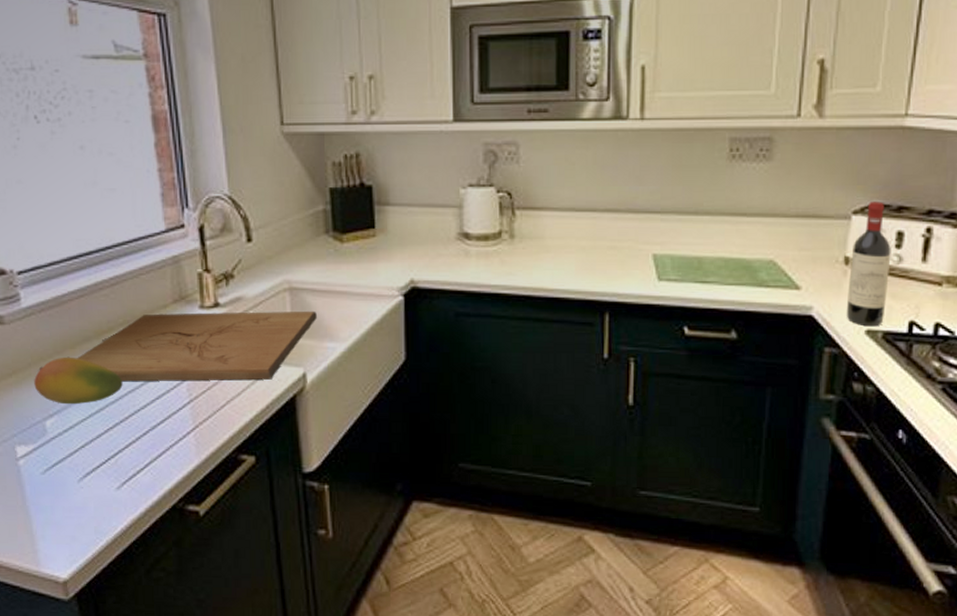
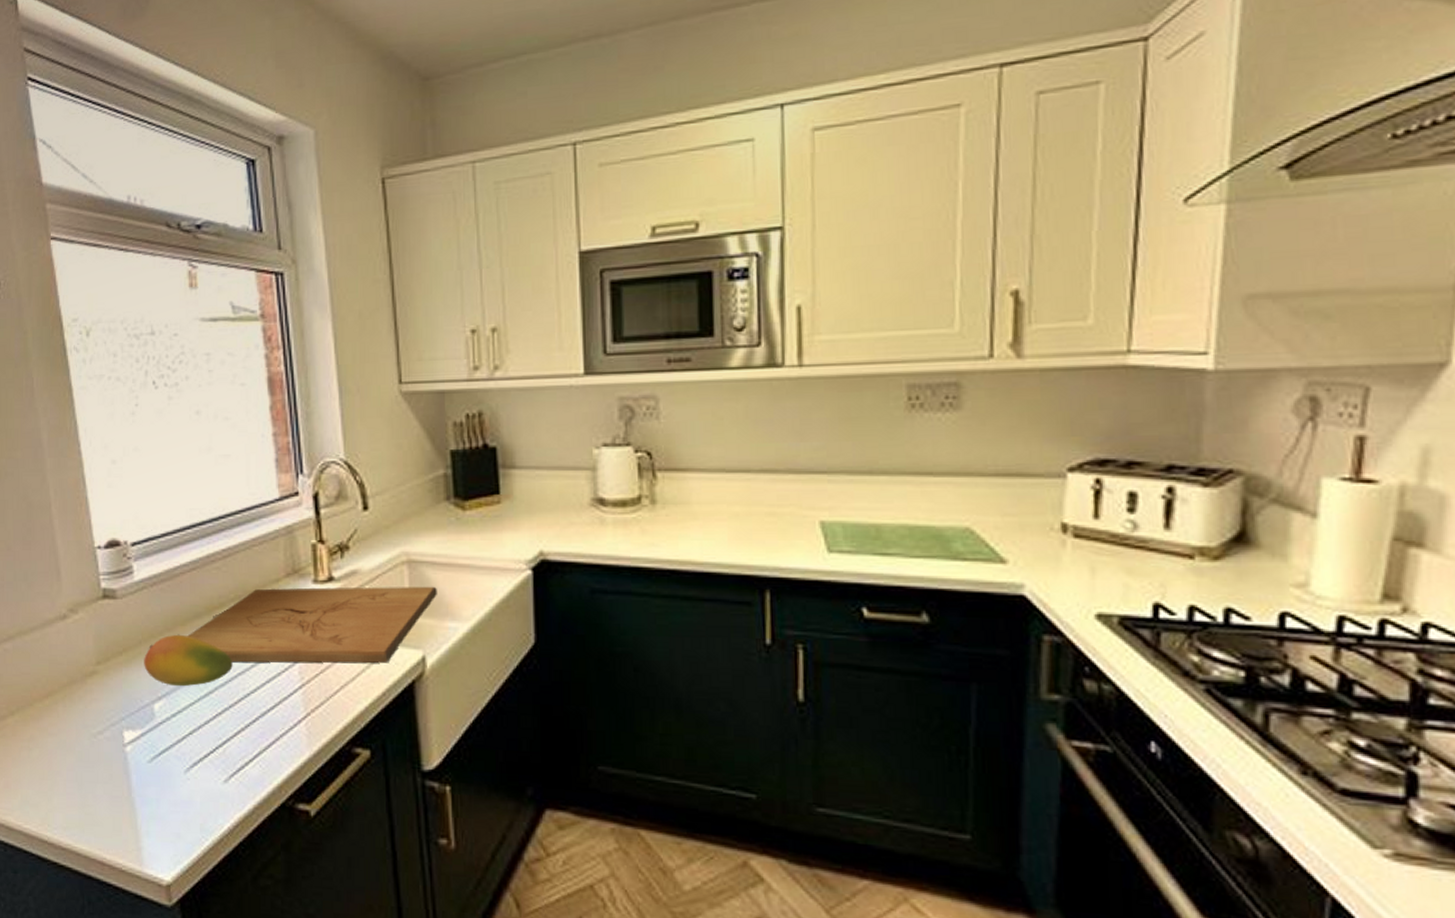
wine bottle: present [846,201,891,327] -> none [1068,456,1123,610]

